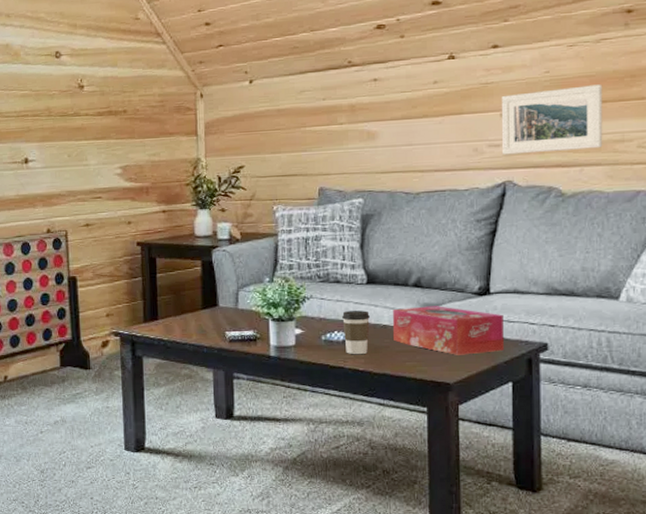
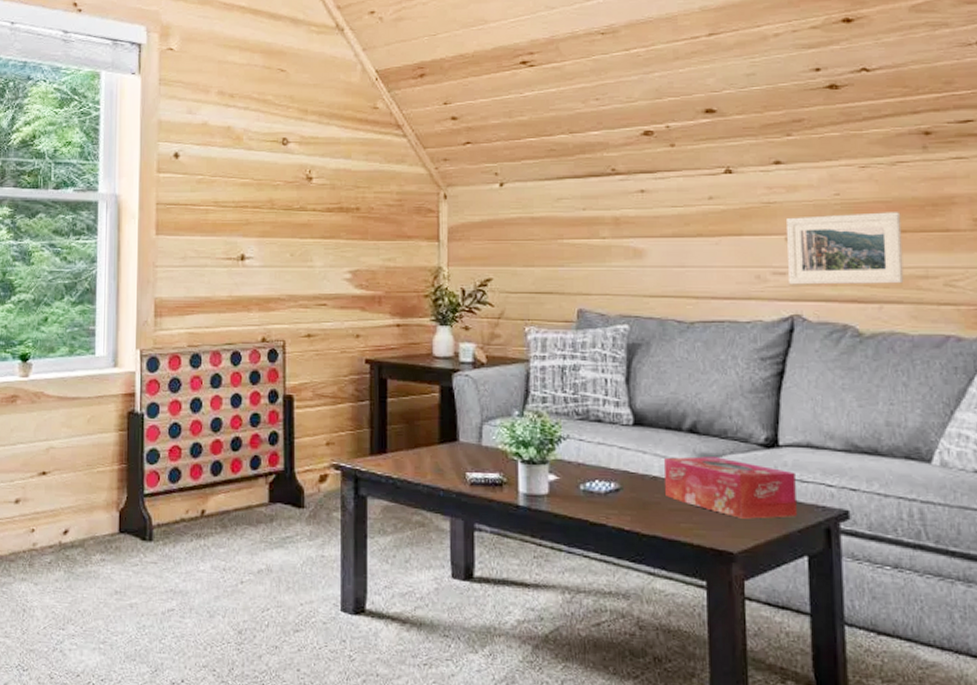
coffee cup: present [342,310,370,355] -> none [604,457,637,511]

